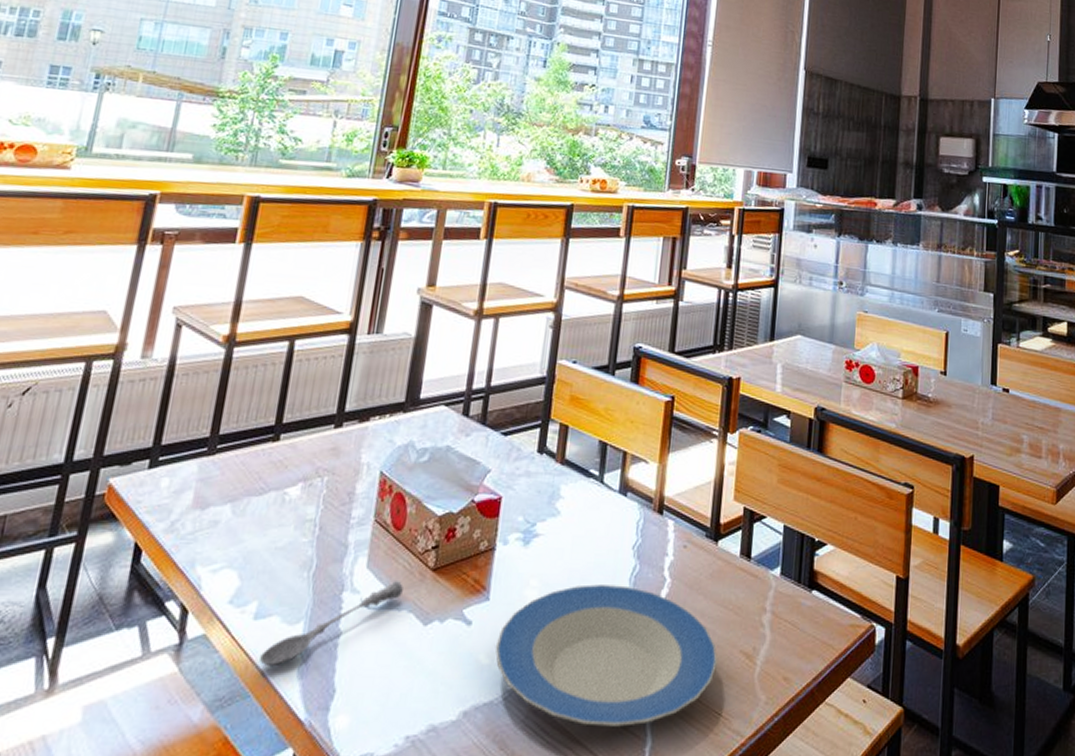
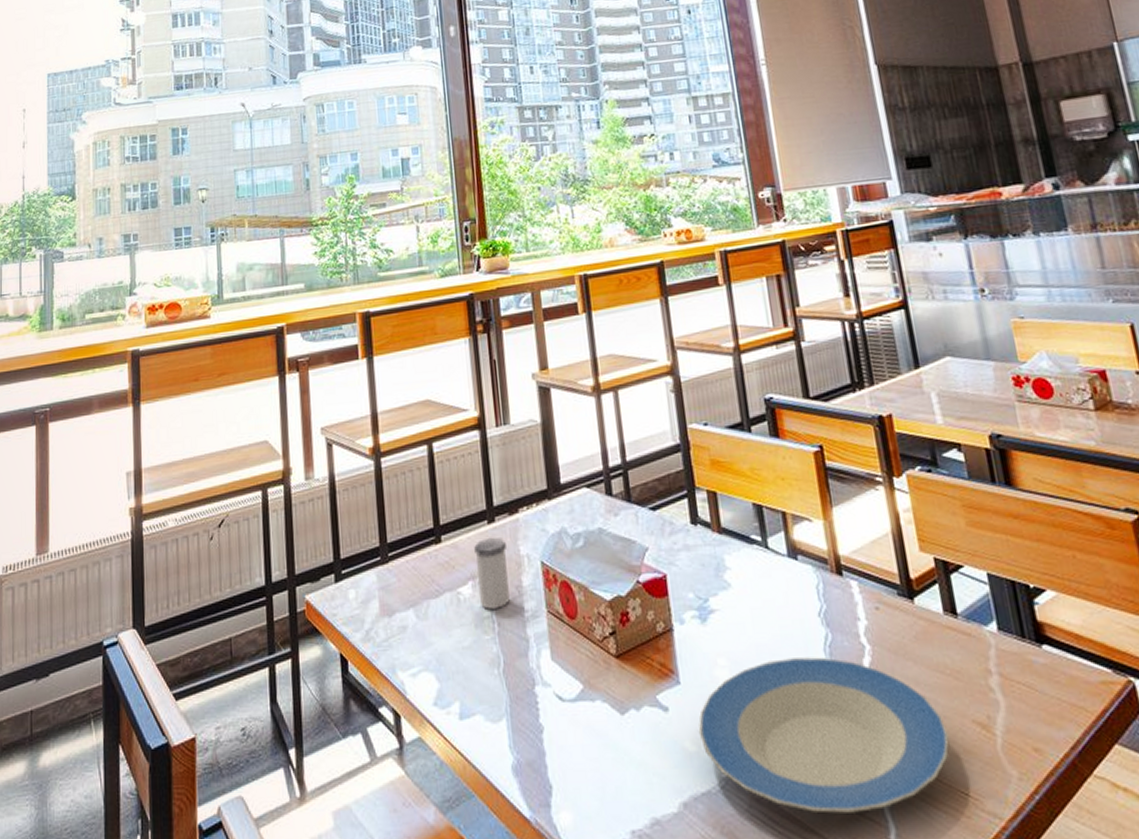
soupspoon: present [259,581,403,667] -> none [474,671,592,766]
salt shaker: none [306,441,349,513] -> present [474,537,510,610]

